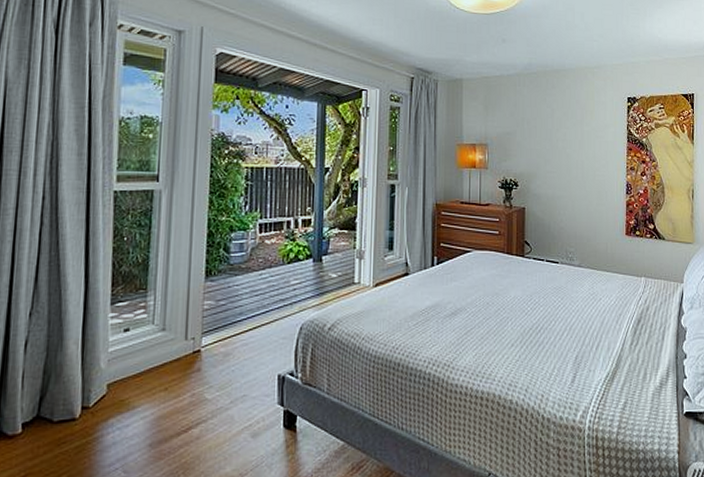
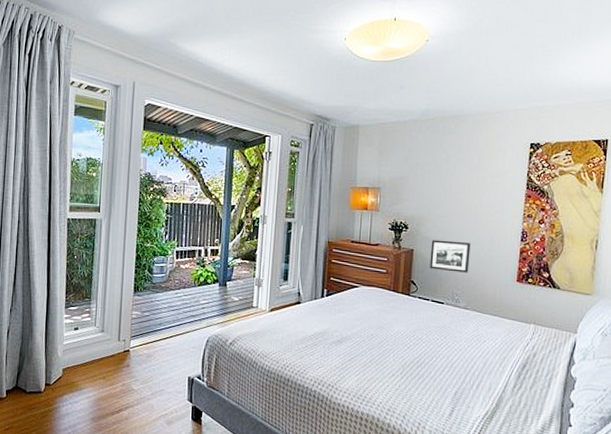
picture frame: none [542,196,580,229] -> present [429,239,471,273]

